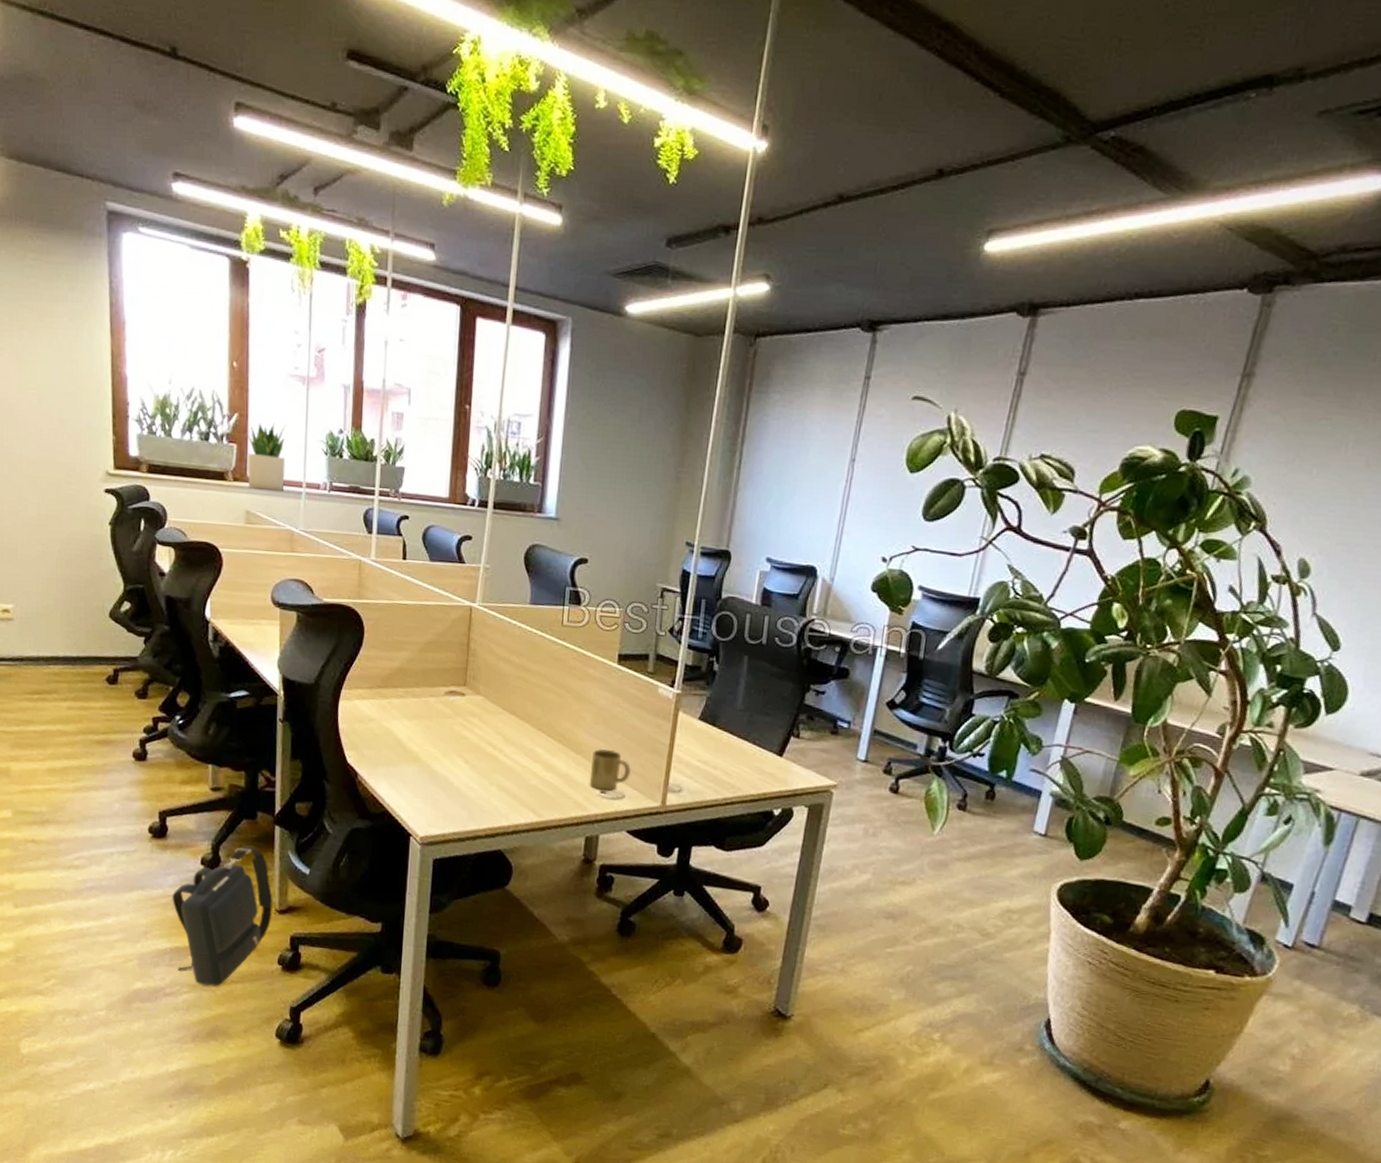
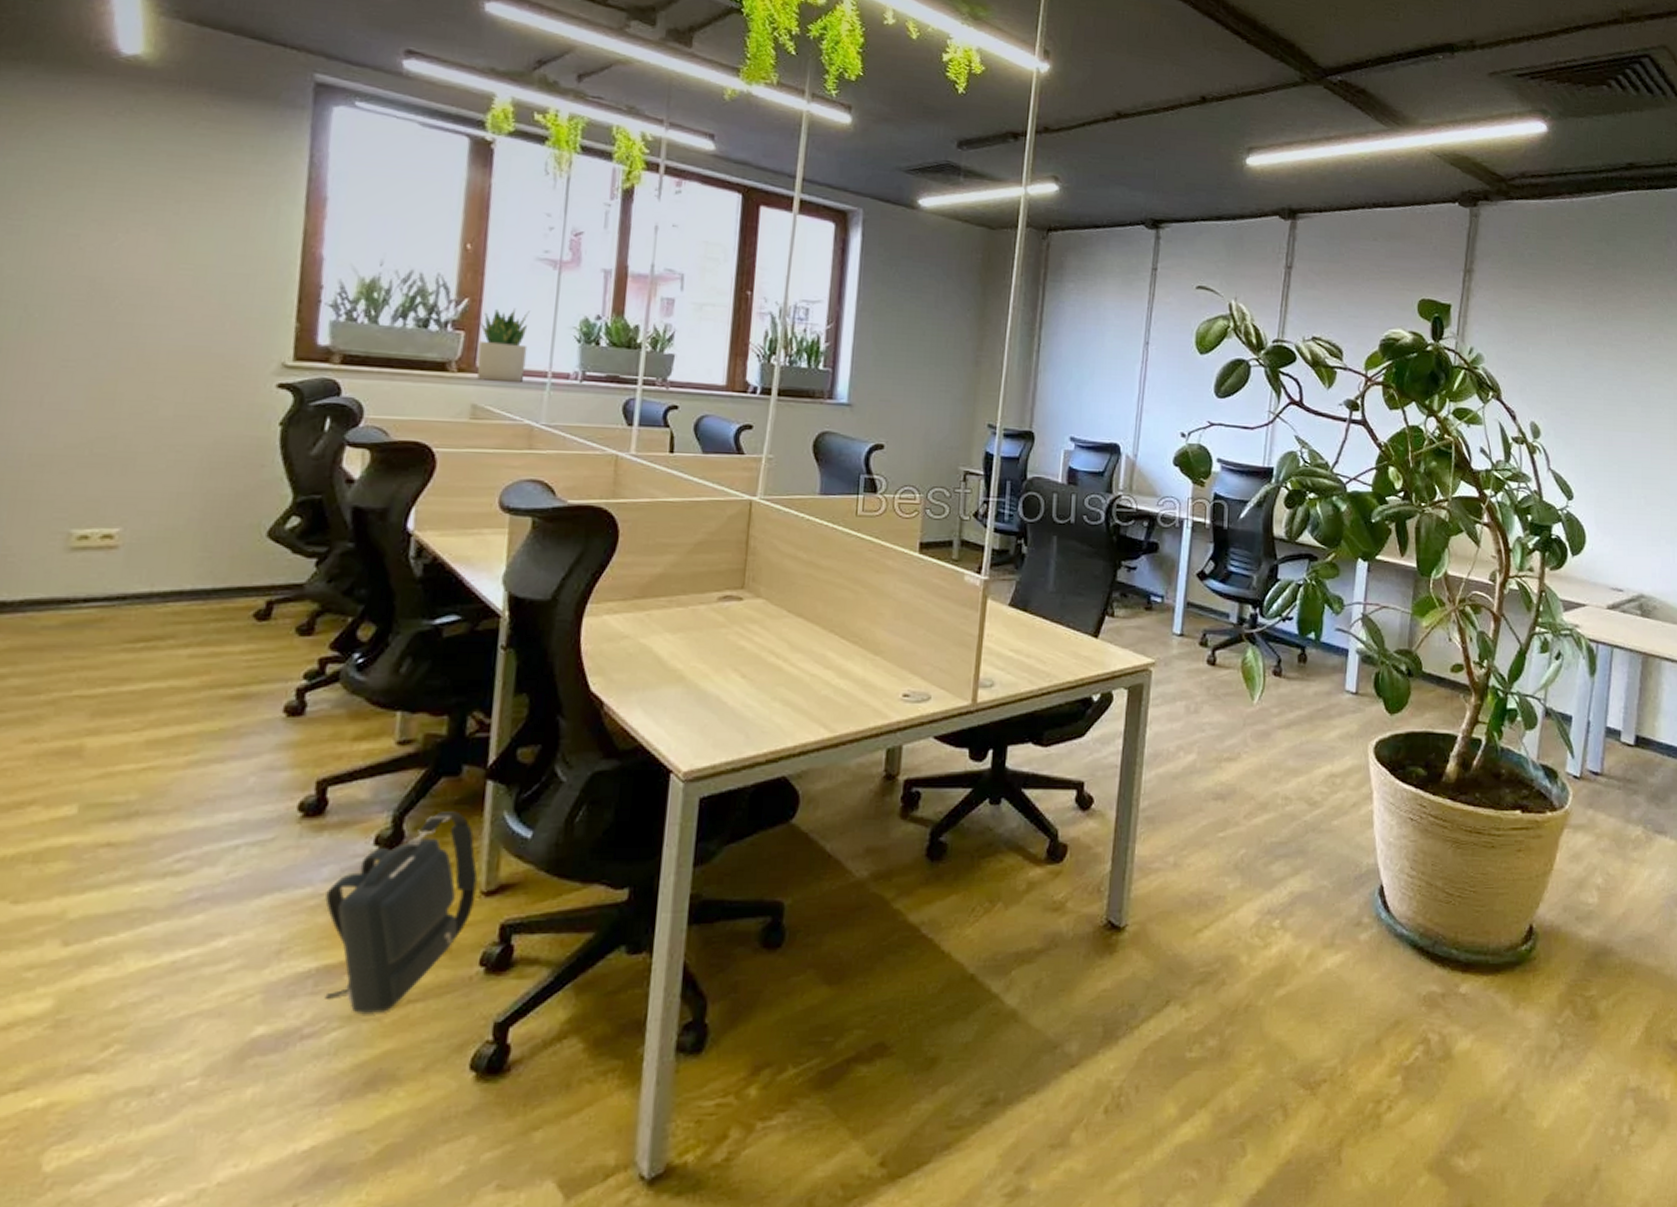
mug: present [589,748,631,791] -> none [890,646,936,693]

